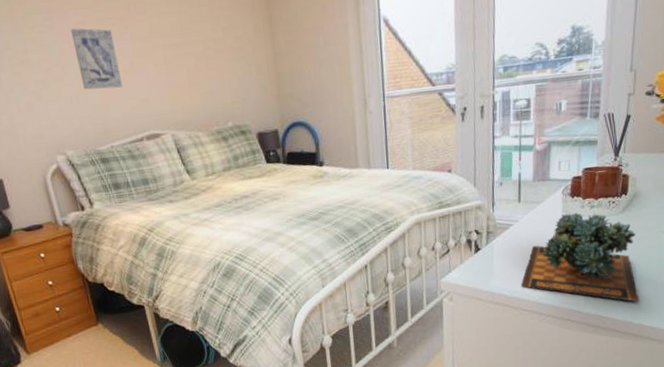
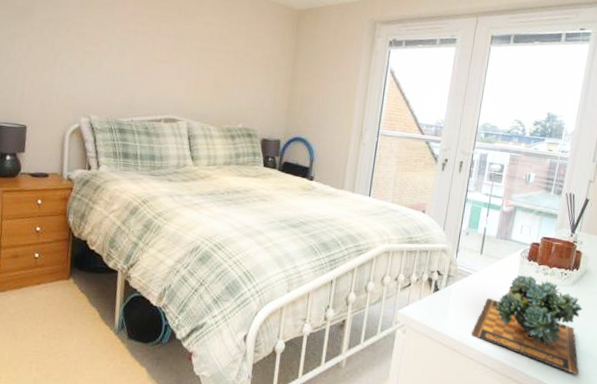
wall art: present [71,28,123,90] -> none [122,17,161,73]

